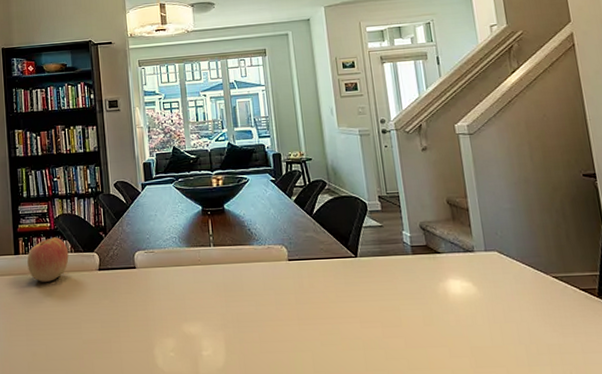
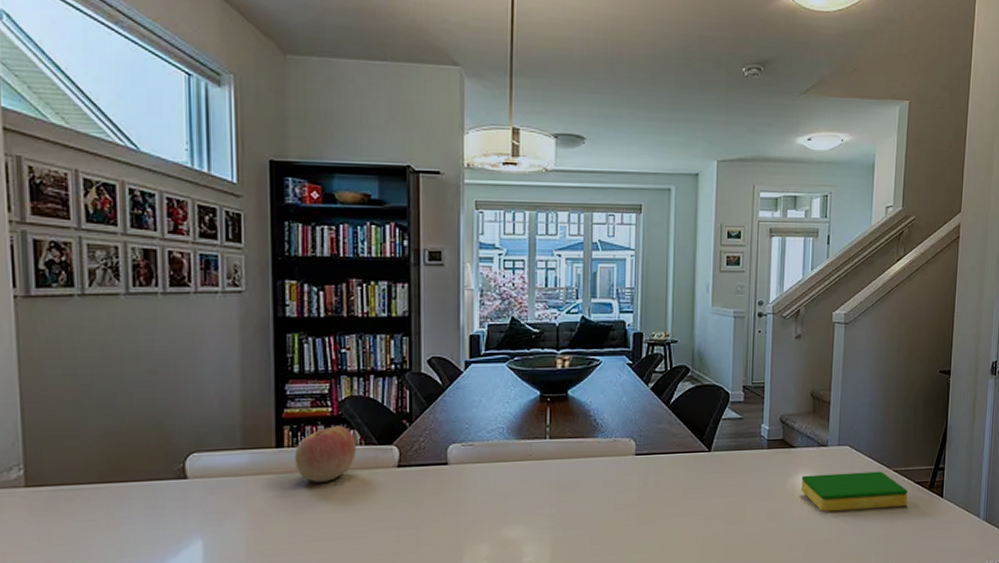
dish sponge: none [452,277,575,318] -> present [801,471,908,512]

